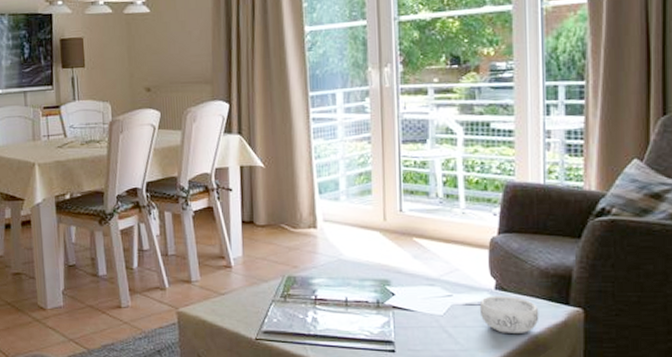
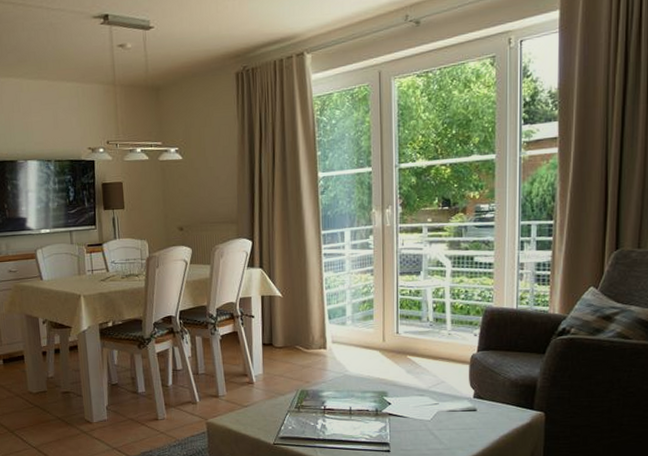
decorative bowl: present [479,296,539,333] -> none [460,403,509,434]

